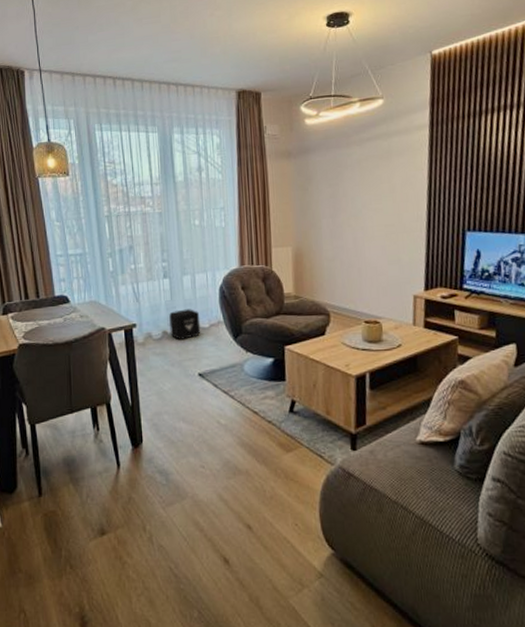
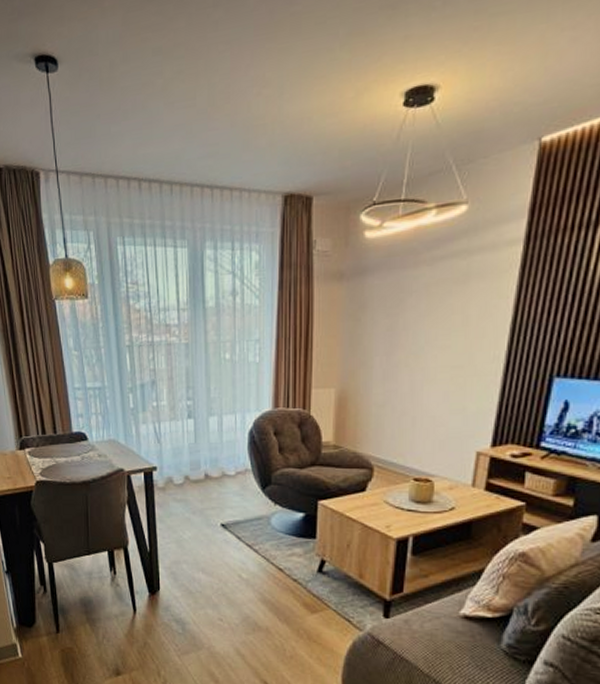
air purifier: present [169,309,201,340] -> none [192,454,226,486]

